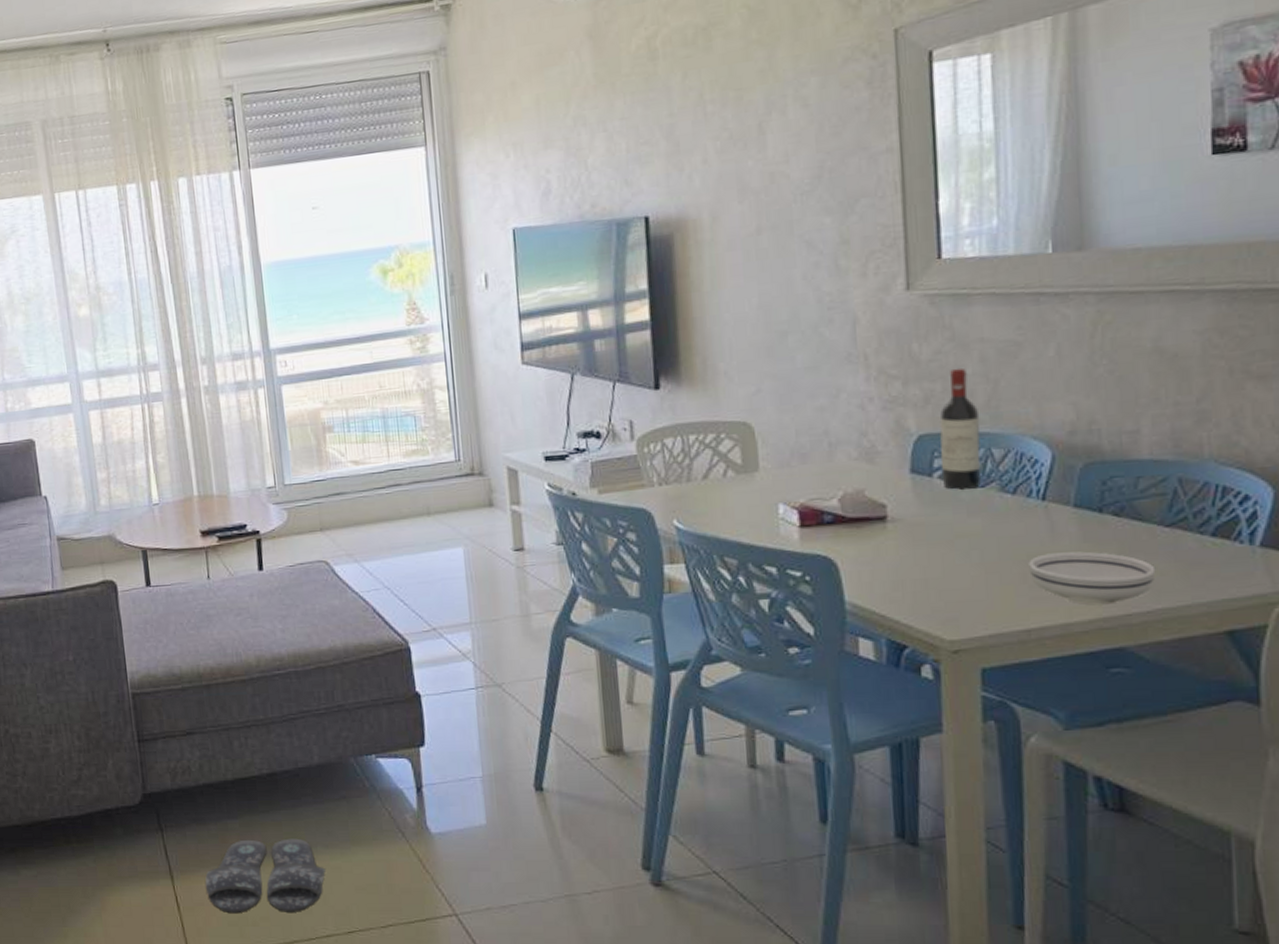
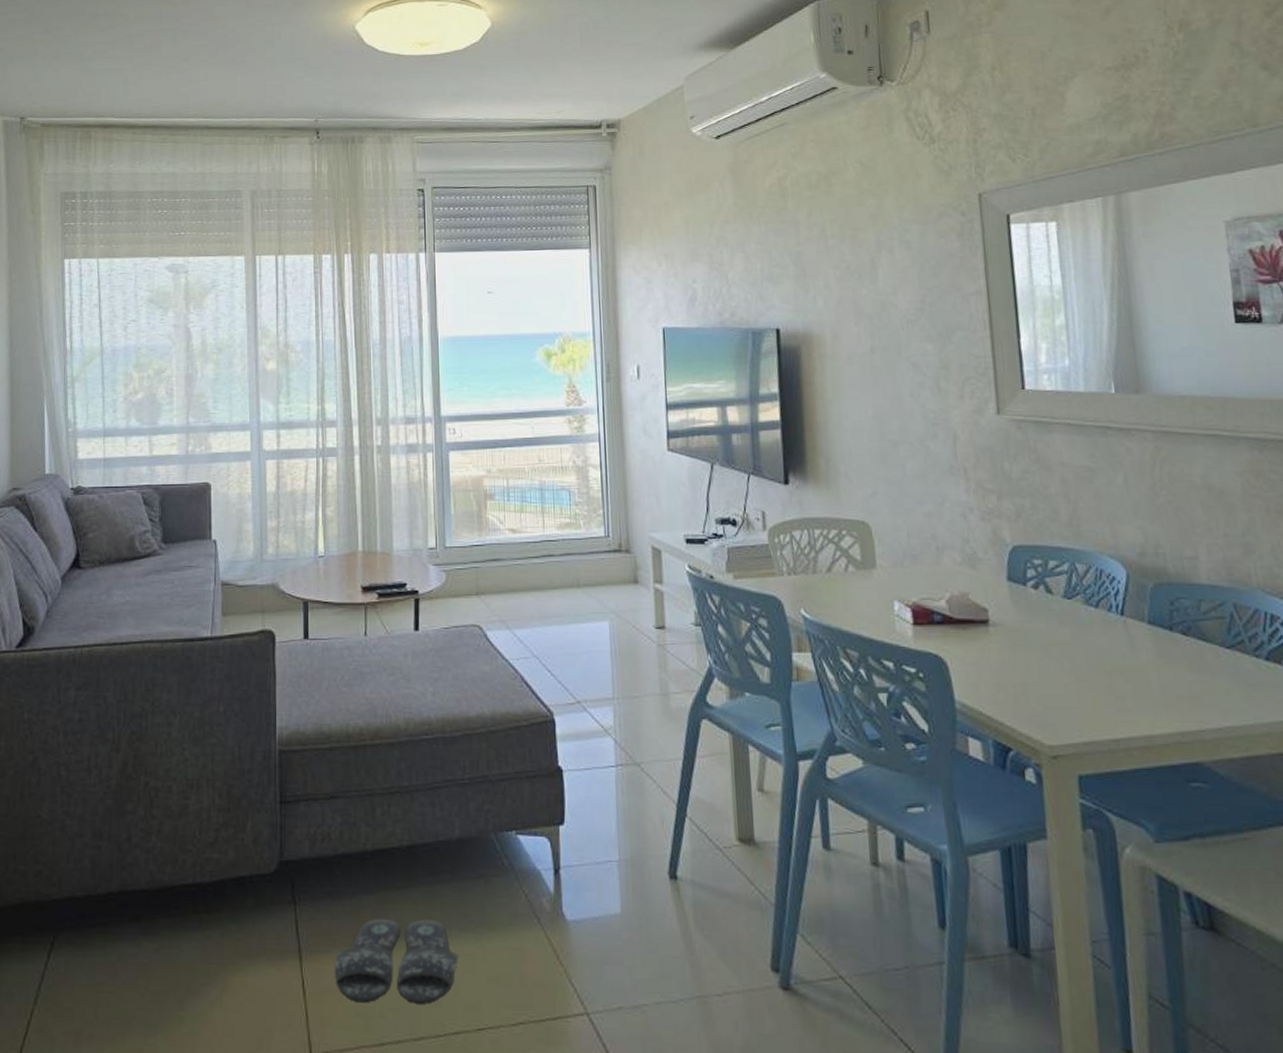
wine bottle: present [939,368,982,490] -> none [1030,487,1068,600]
bowl: present [1028,551,1156,606] -> none [1113,666,1222,720]

